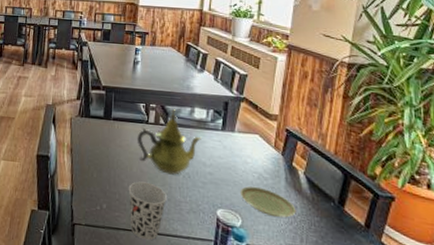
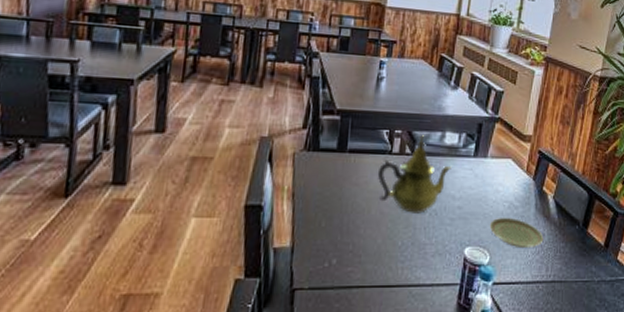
cup: present [128,181,167,241] -> none [364,226,410,296]

